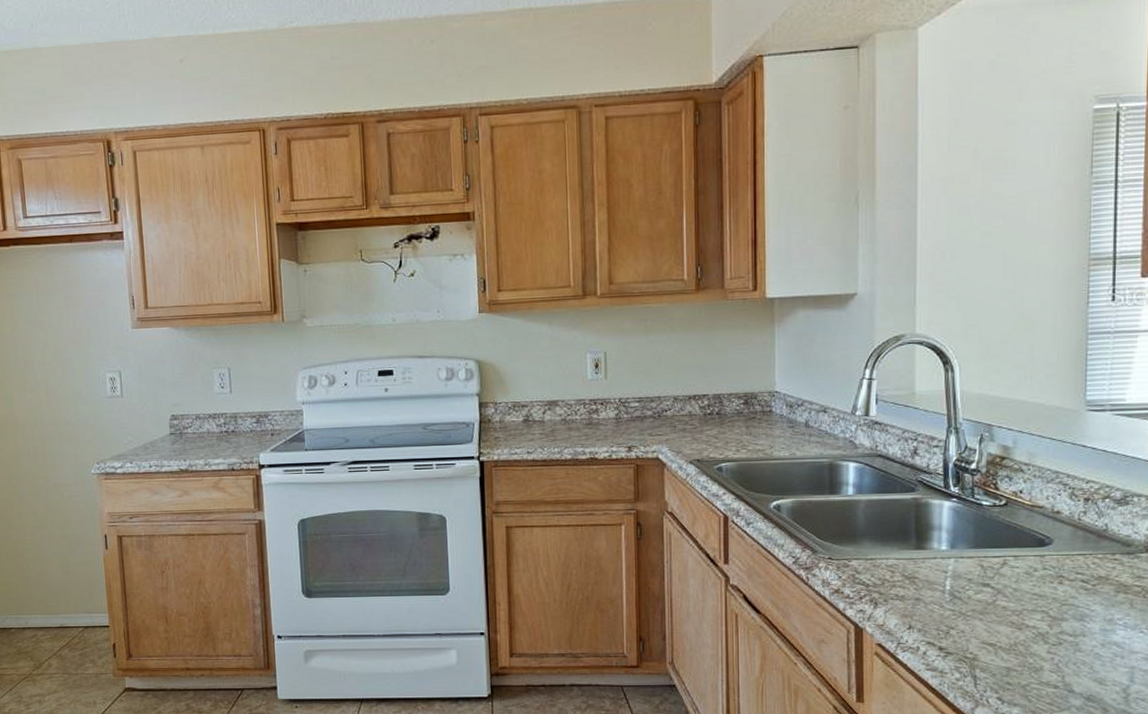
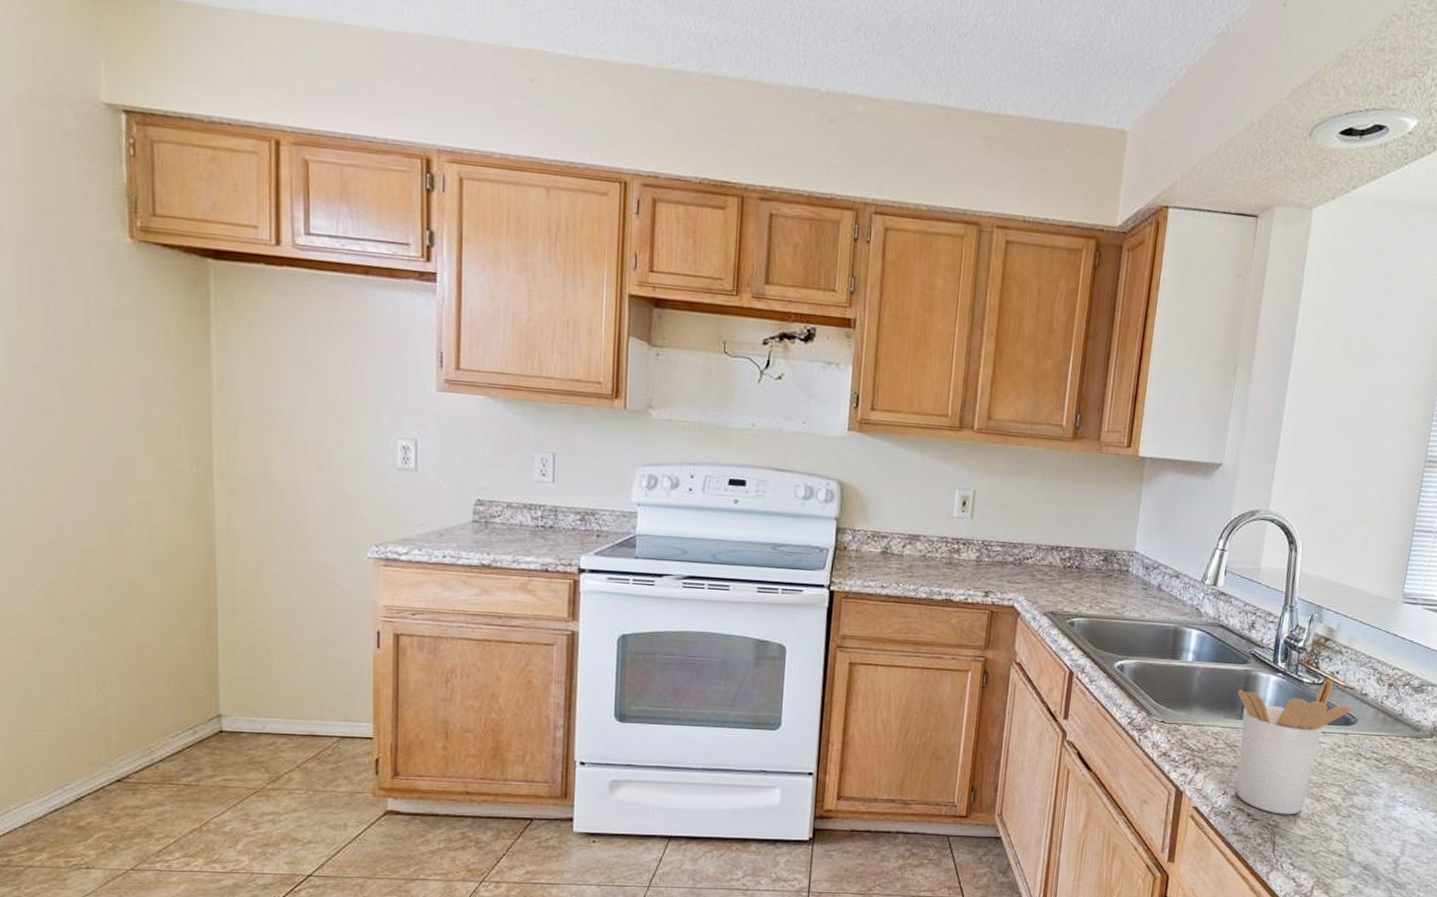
utensil holder: none [909,500,1044,646] -> present [1236,679,1352,815]

